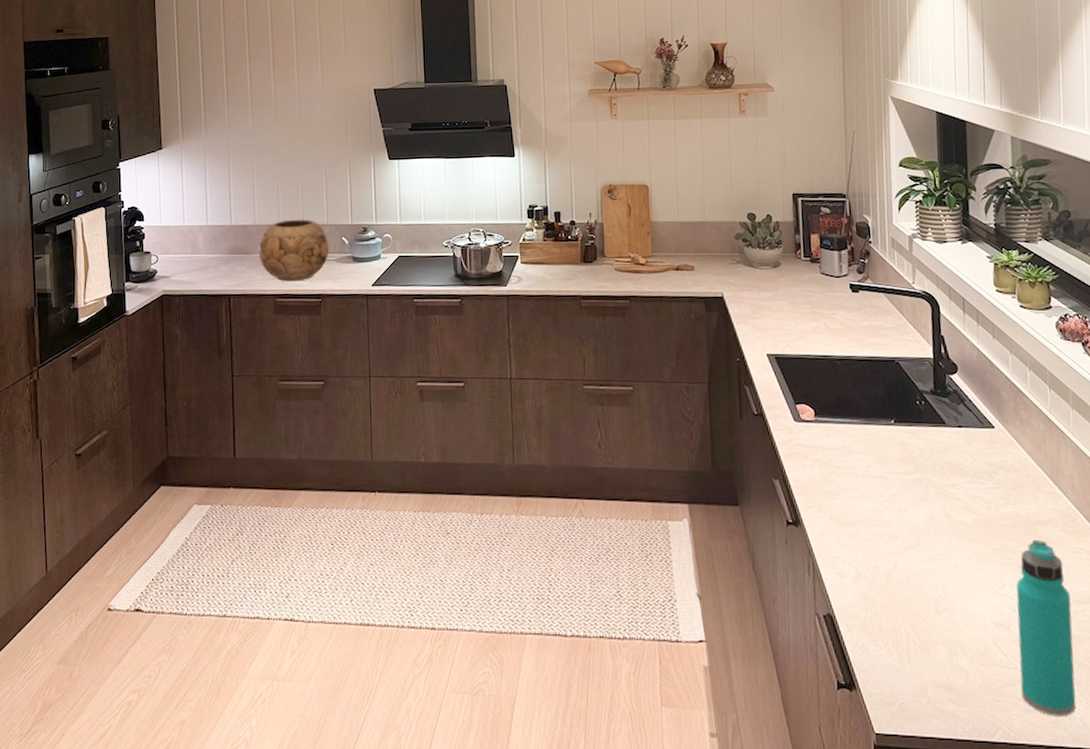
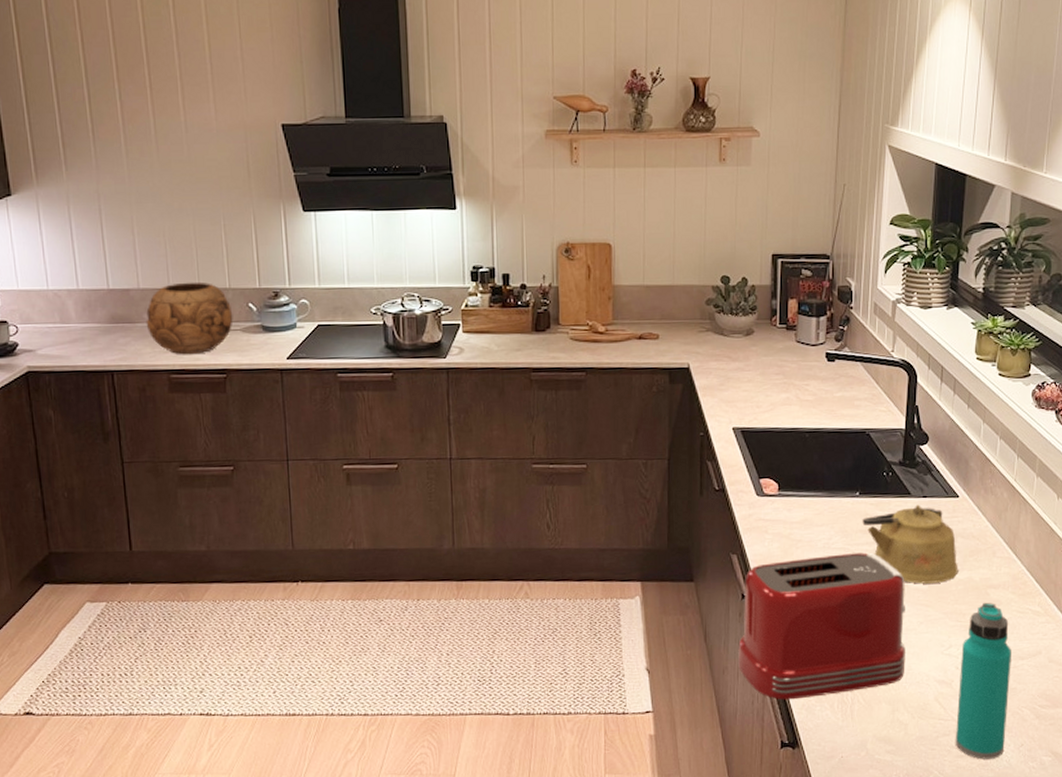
toaster: none [786,482,959,636] -> present [738,552,905,700]
kettle: none [899,434,1003,517] -> present [862,504,959,584]

